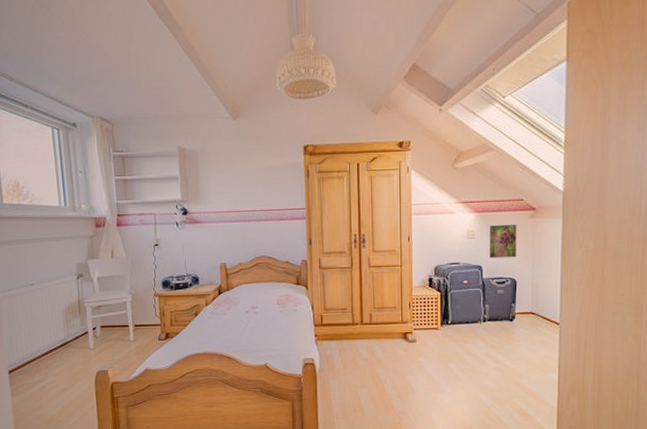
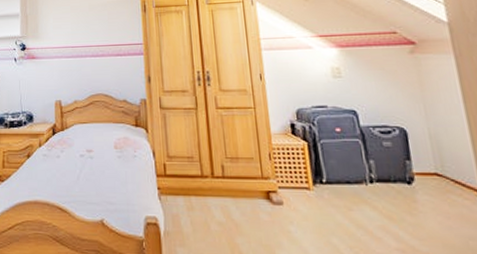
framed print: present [487,224,517,259] -> none [356,60,401,102]

